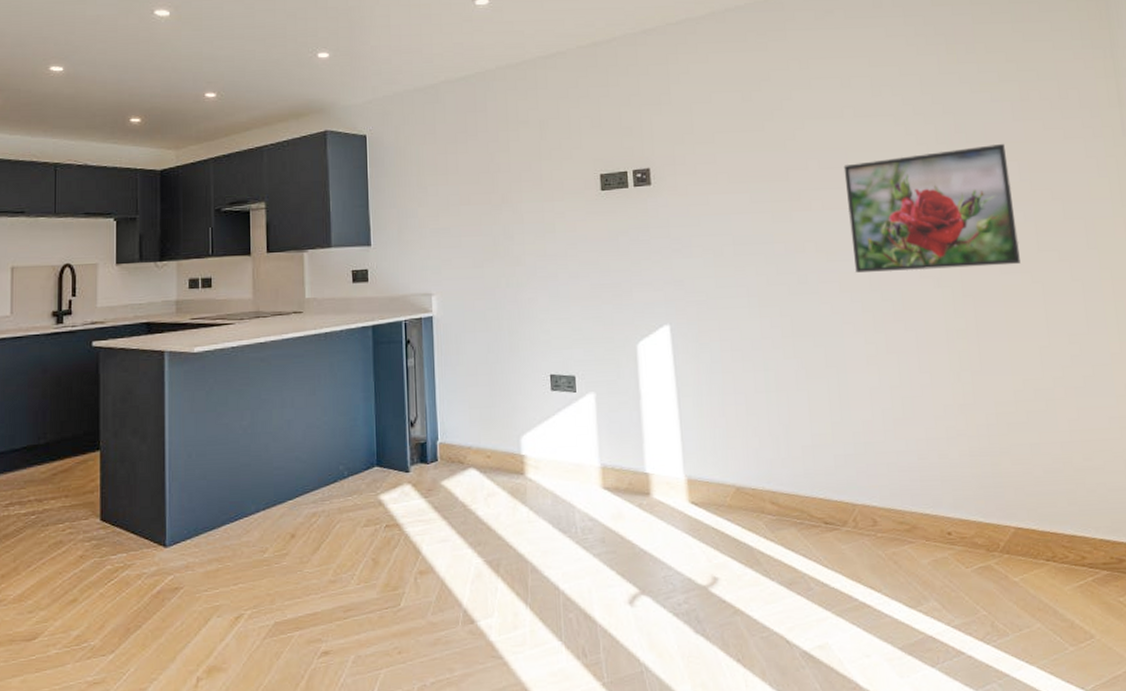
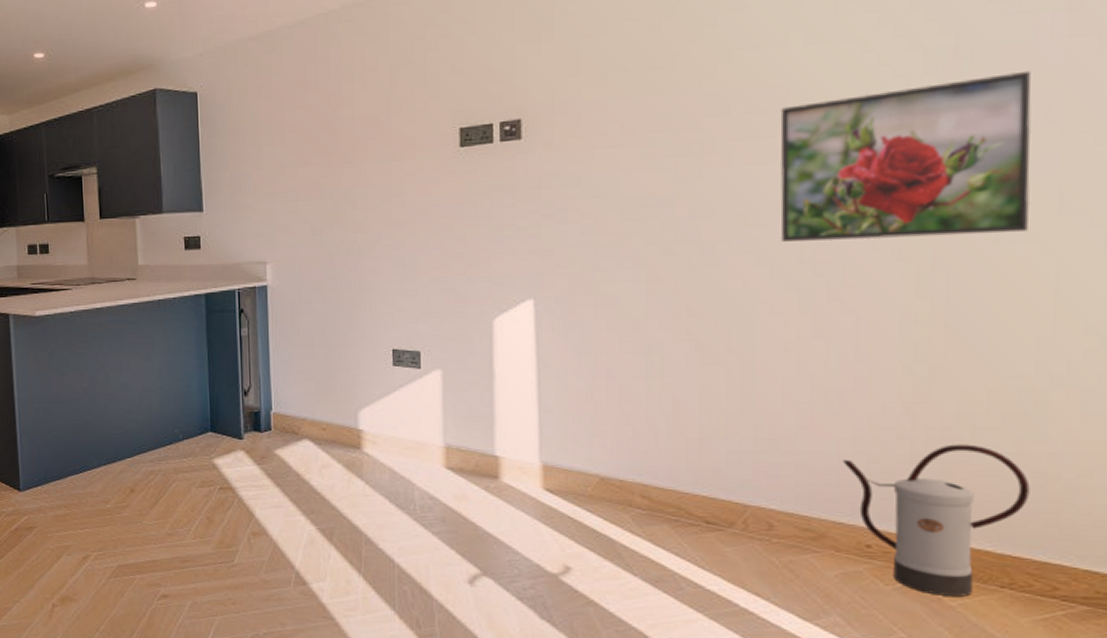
watering can: none [921,437,1054,573] -> present [843,444,1030,597]

